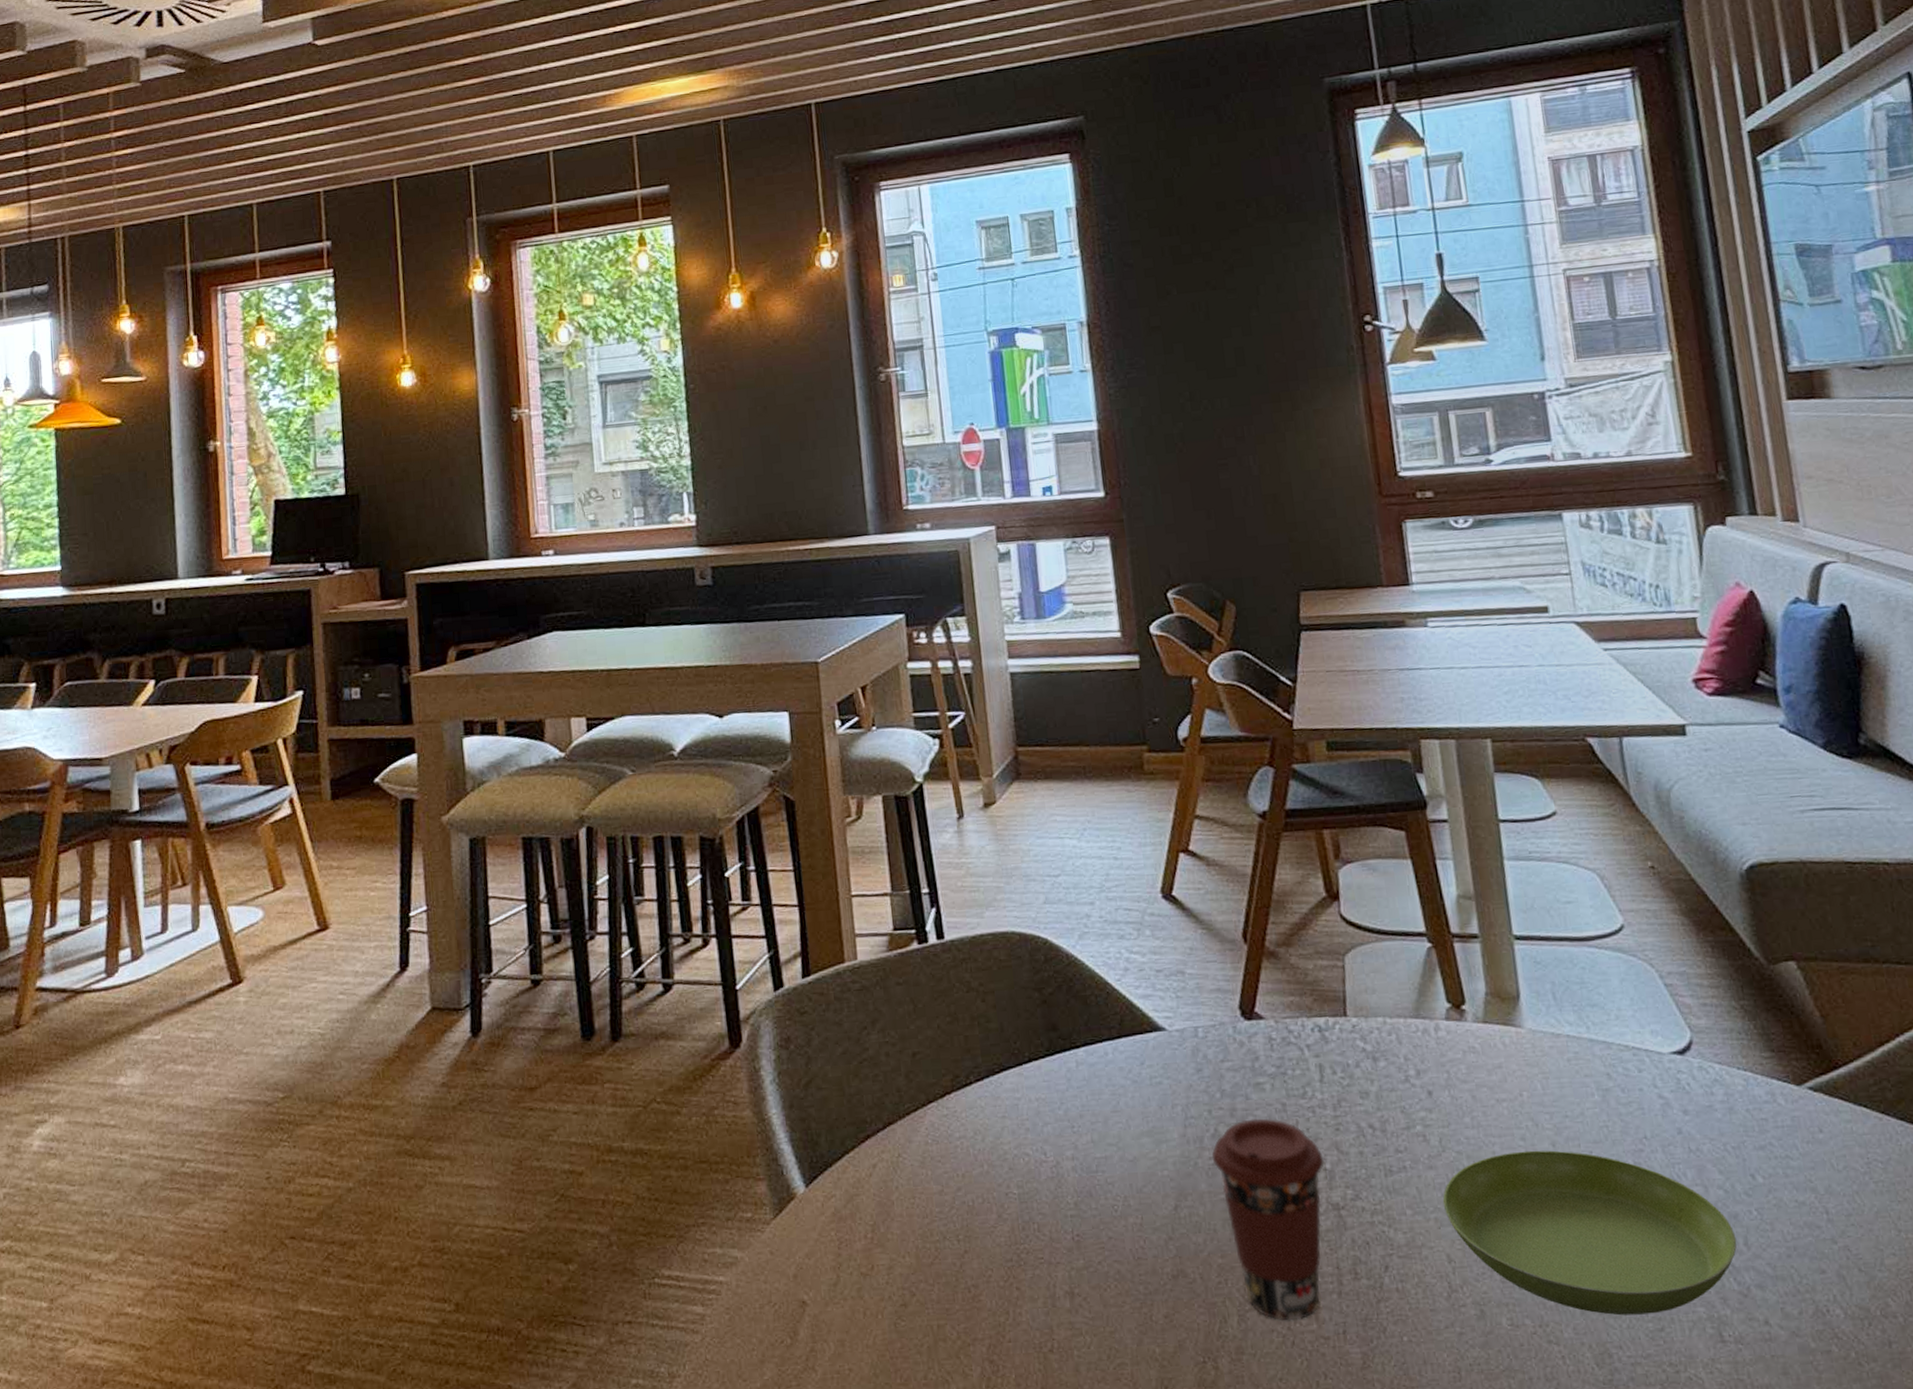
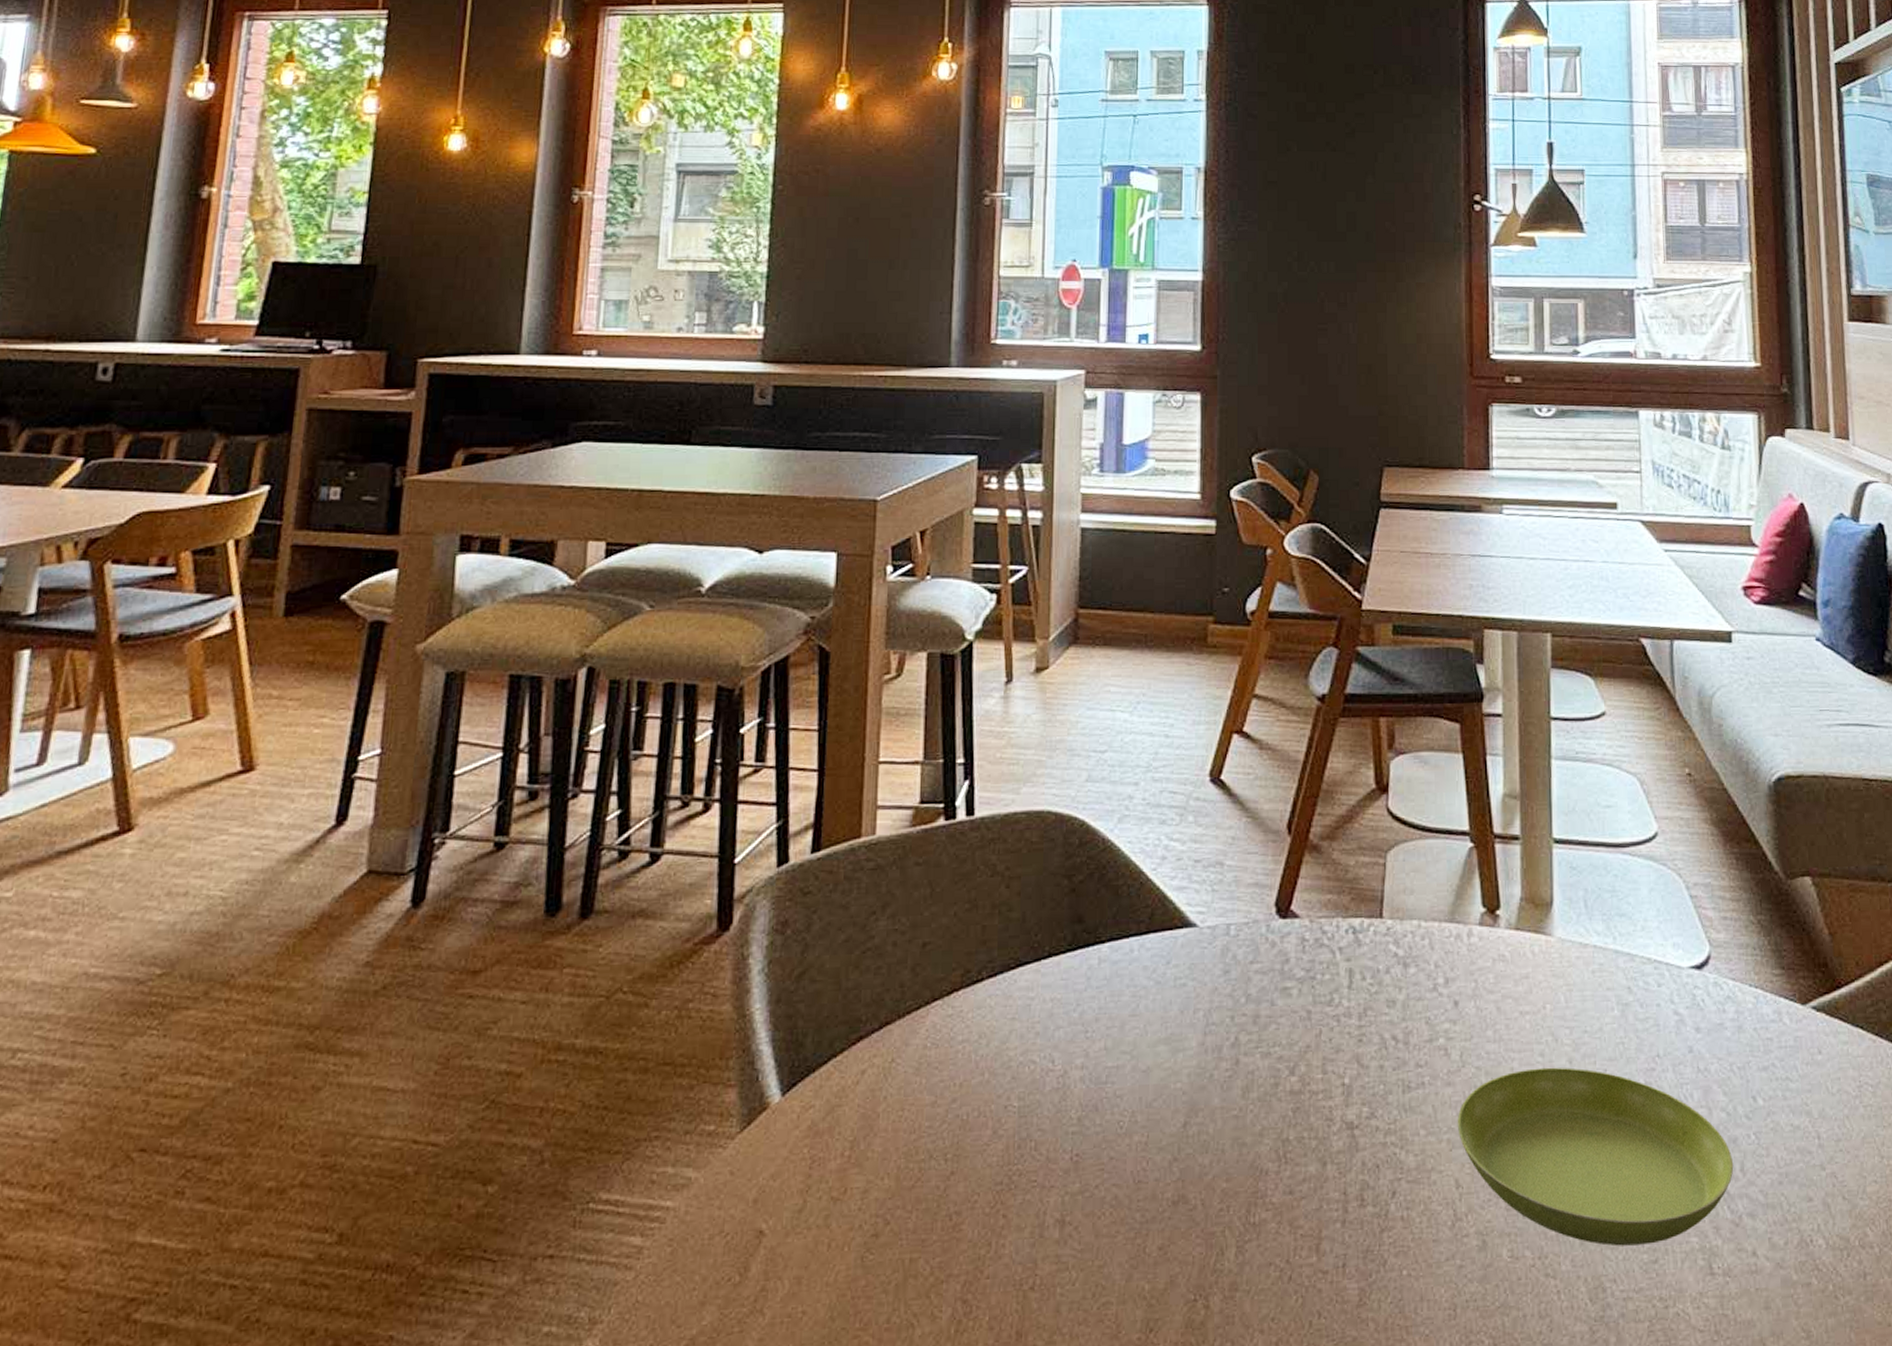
coffee cup: present [1211,1118,1325,1321] -> none [1229,1026,1344,1253]

